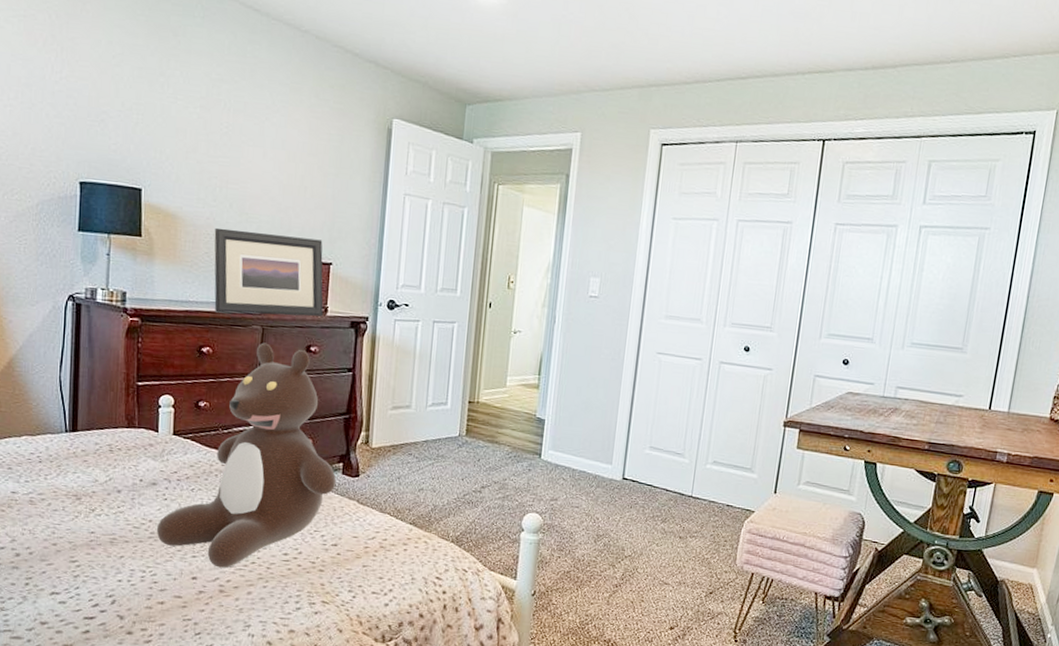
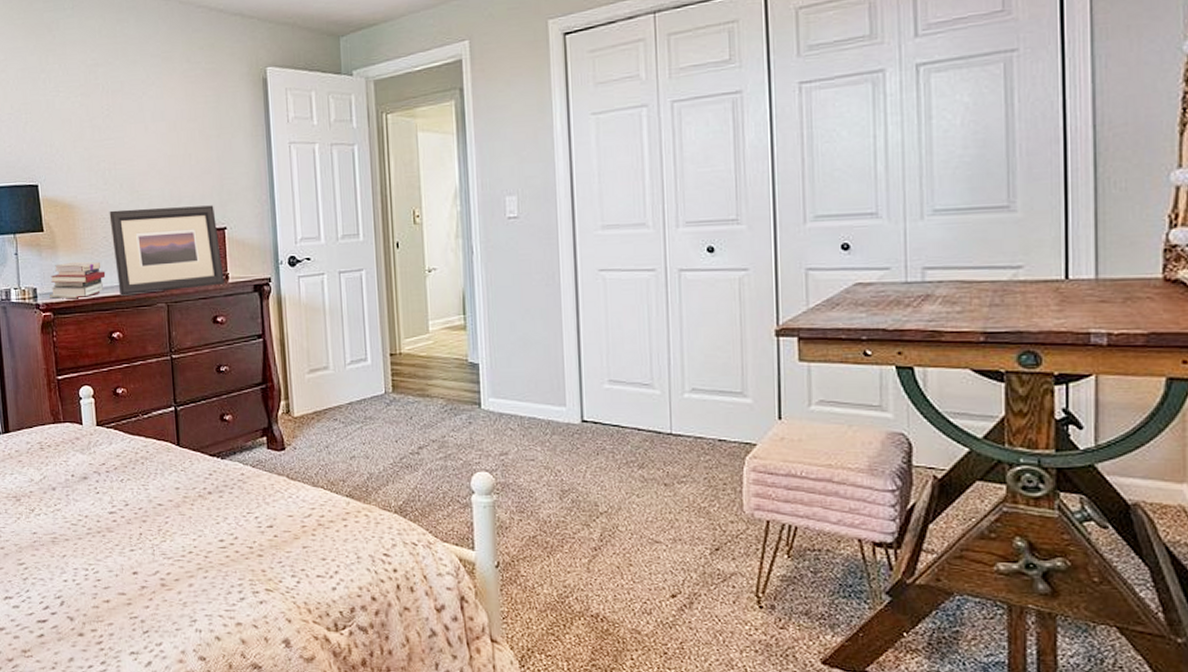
books: none [140,271,203,309] -> present [49,261,106,299]
stuffed animal: present [156,342,337,568] -> none [93,320,263,560]

